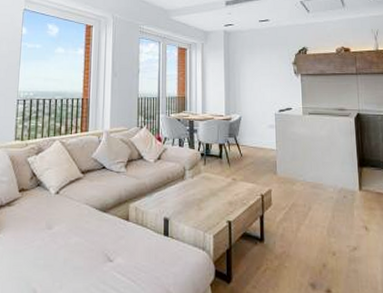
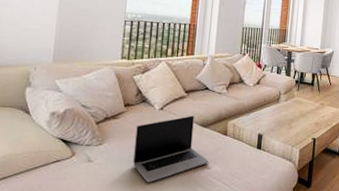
laptop: none [29,199,111,280] -> present [132,115,209,183]

